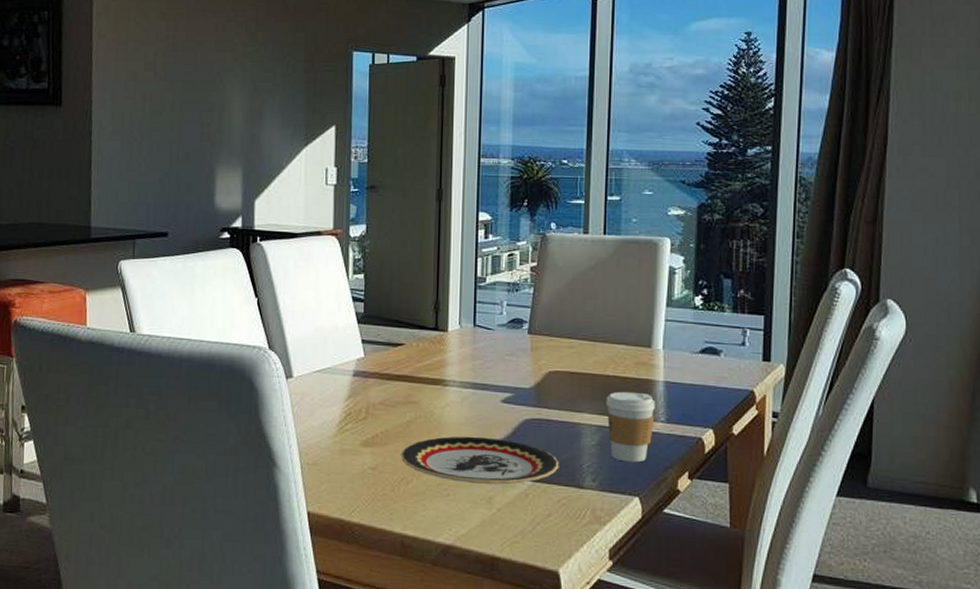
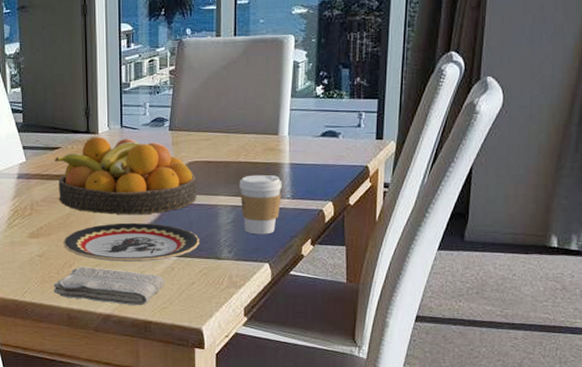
washcloth: none [386,484,517,538] -> present [53,266,165,306]
fruit bowl: none [396,335,558,429] -> present [54,136,197,215]

